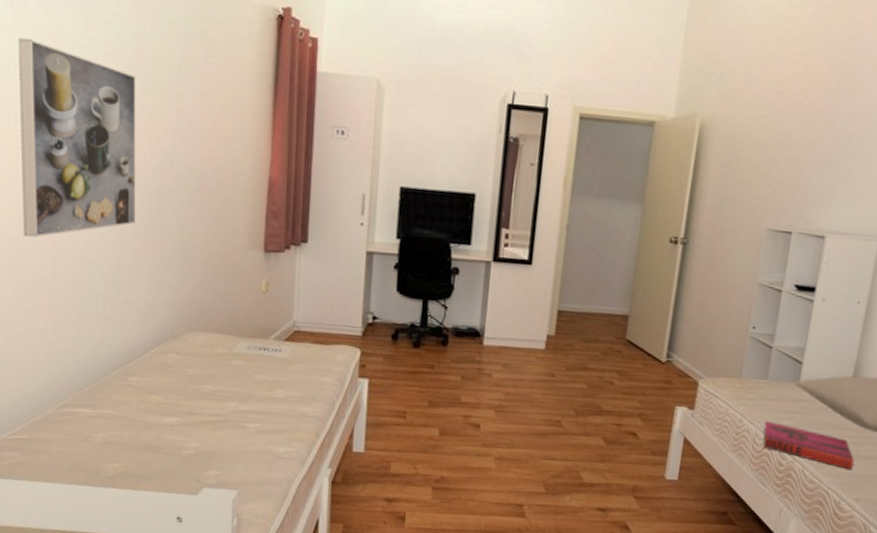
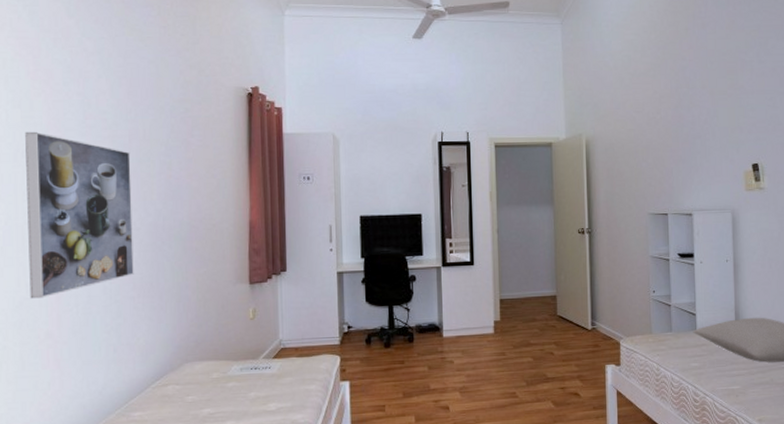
hardback book: present [762,421,855,470] -> none [677,366,751,396]

